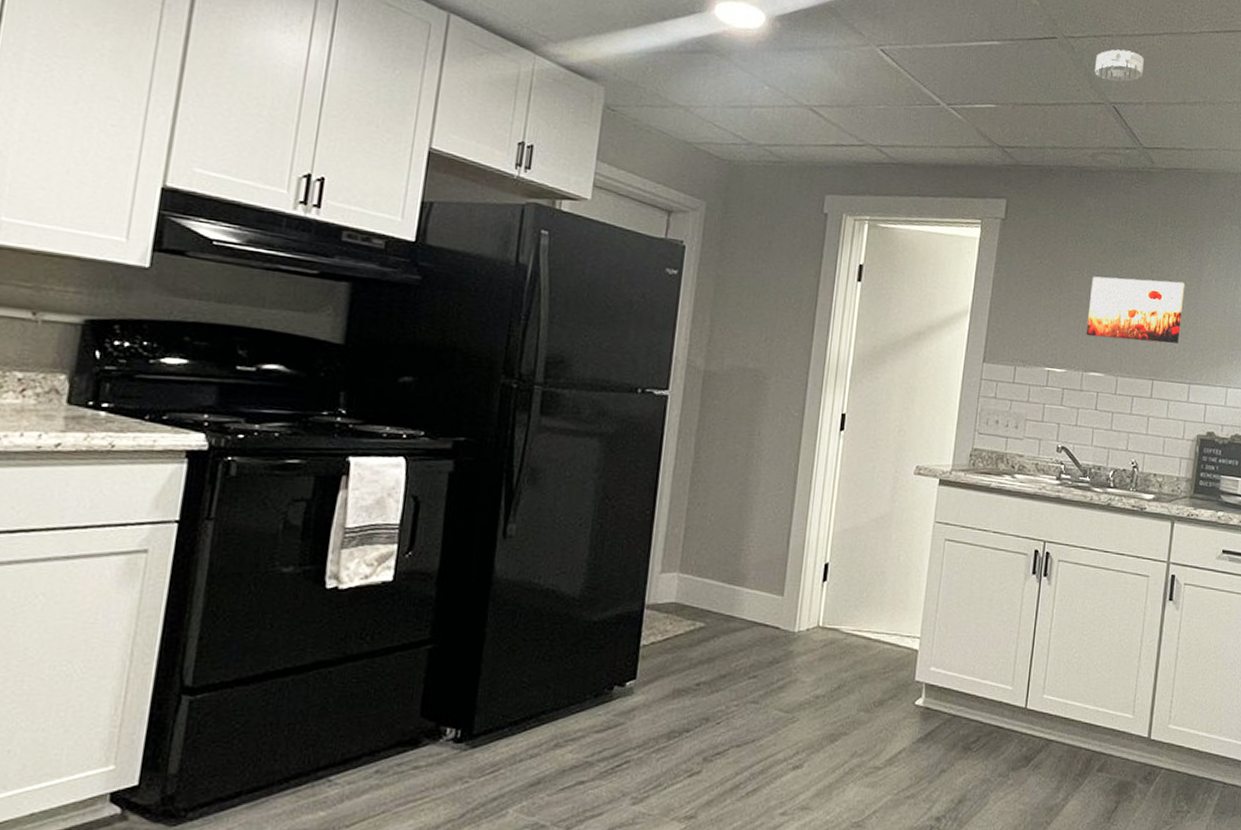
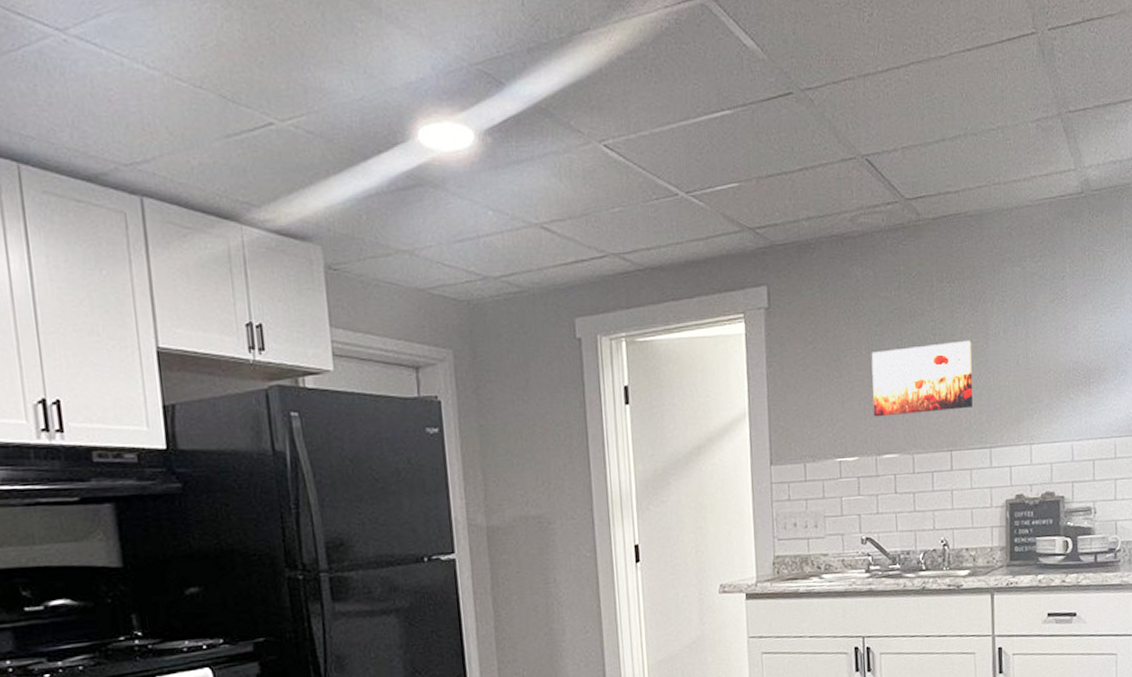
smoke detector: present [1095,49,1144,82] -> none [839,91,893,131]

